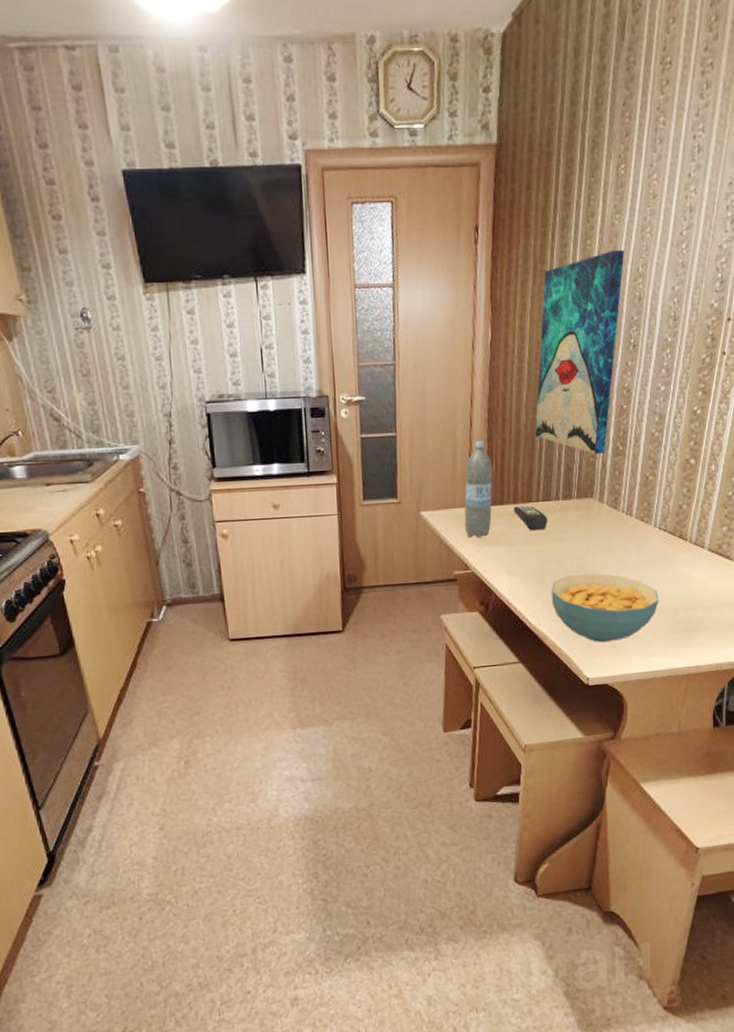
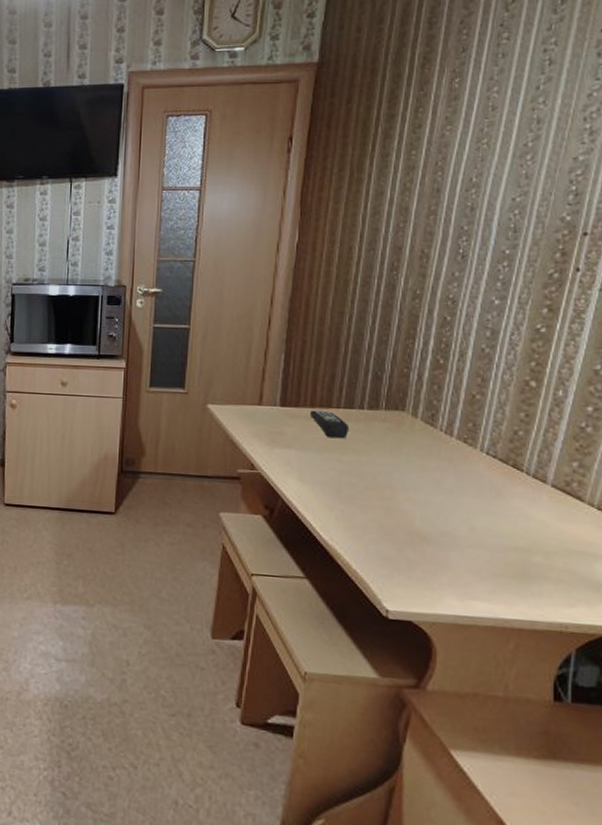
water bottle: present [464,440,493,539] -> none [253,339,290,439]
wall art: present [535,250,625,455] -> none [340,161,456,366]
cereal bowl: present [551,573,659,643] -> none [348,491,483,574]

